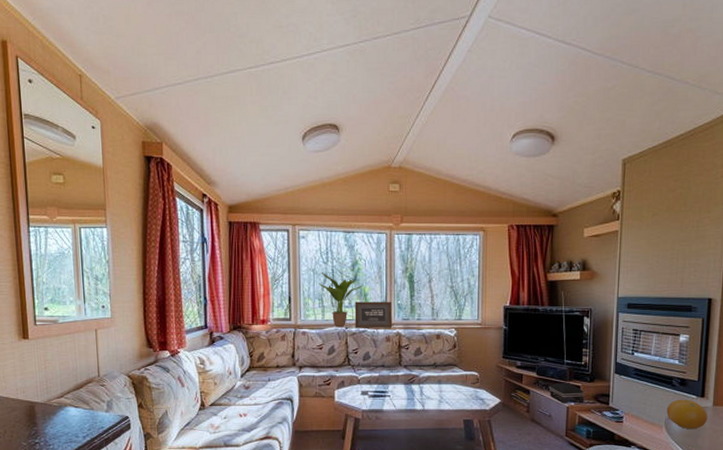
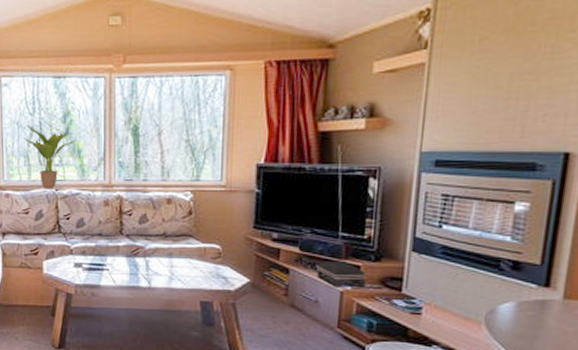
picture frame: present [354,301,393,329] -> none [66,158,112,191]
fruit: present [666,399,708,430] -> none [488,288,554,329]

